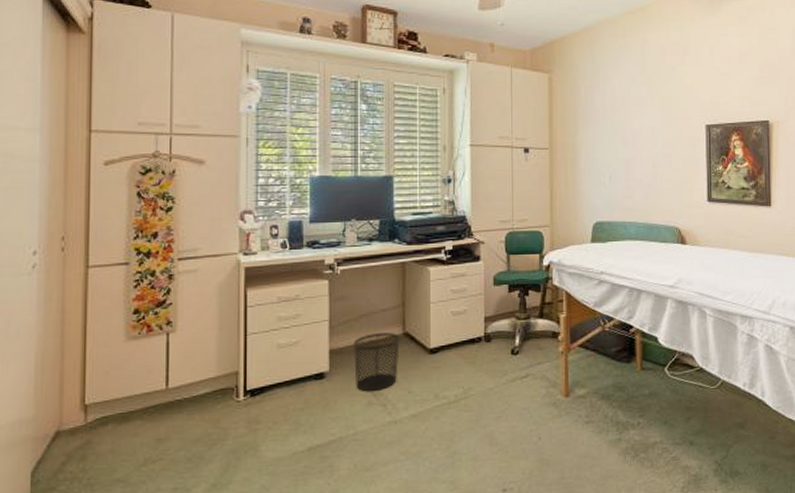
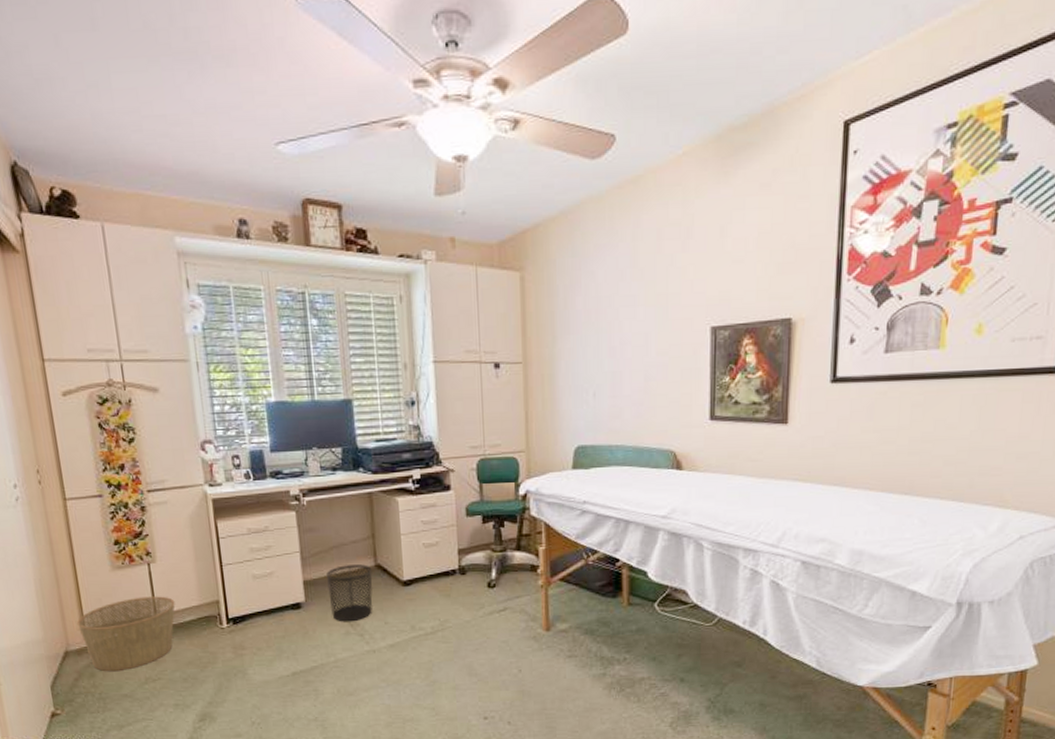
basket: none [76,368,190,454] -> present [76,596,175,672]

